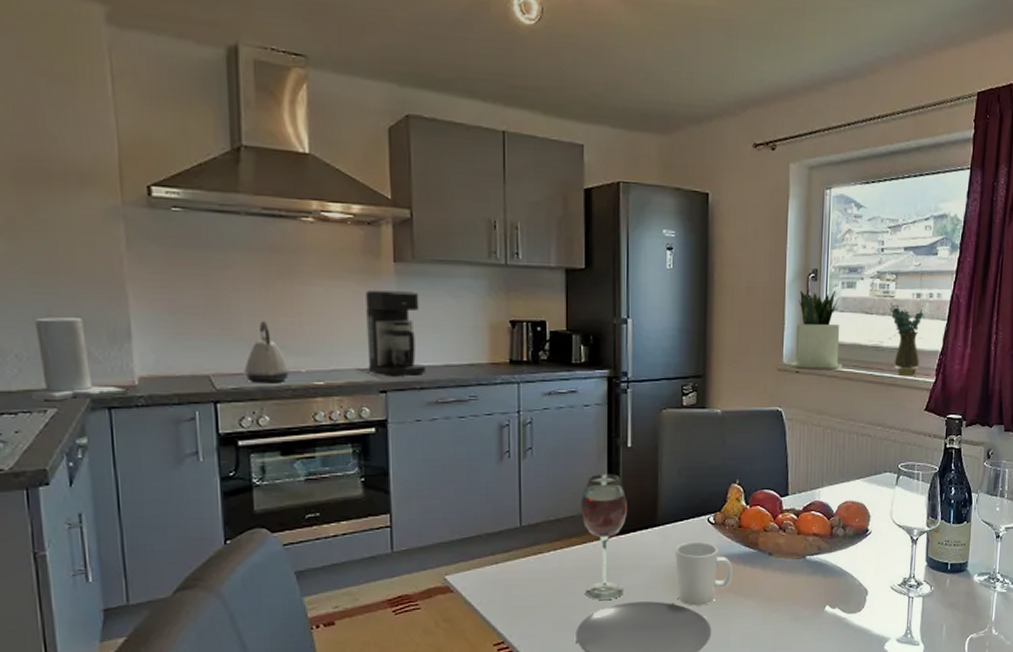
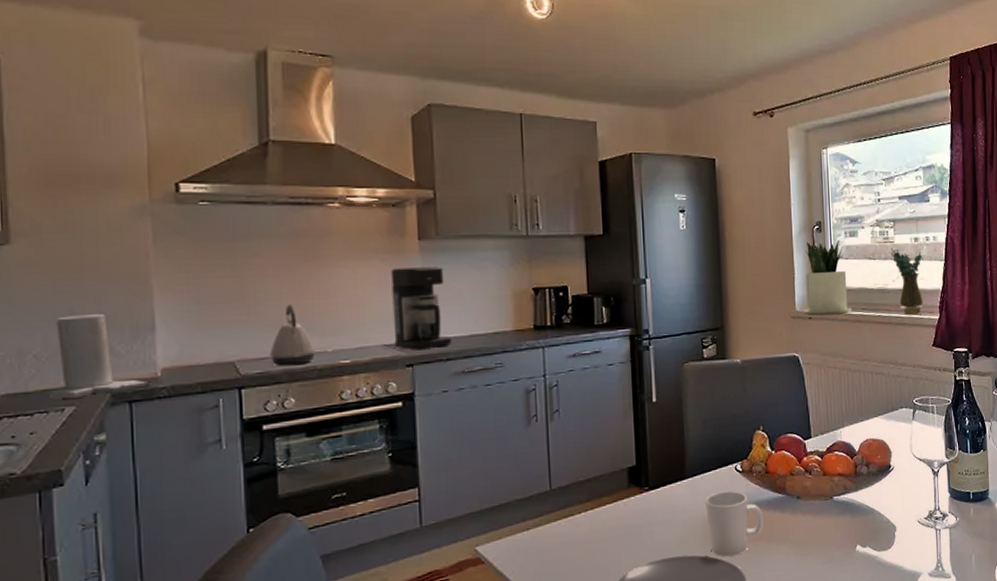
wineglass: present [581,474,627,600] -> none [609,430,657,559]

